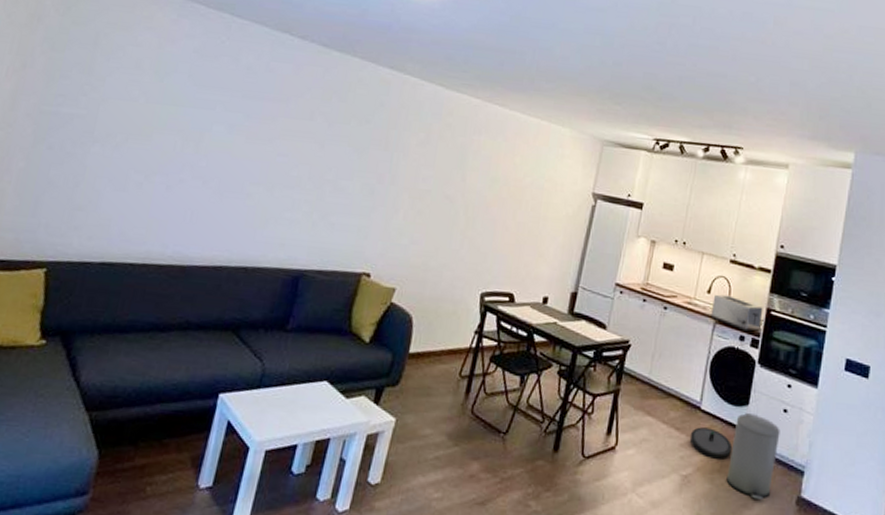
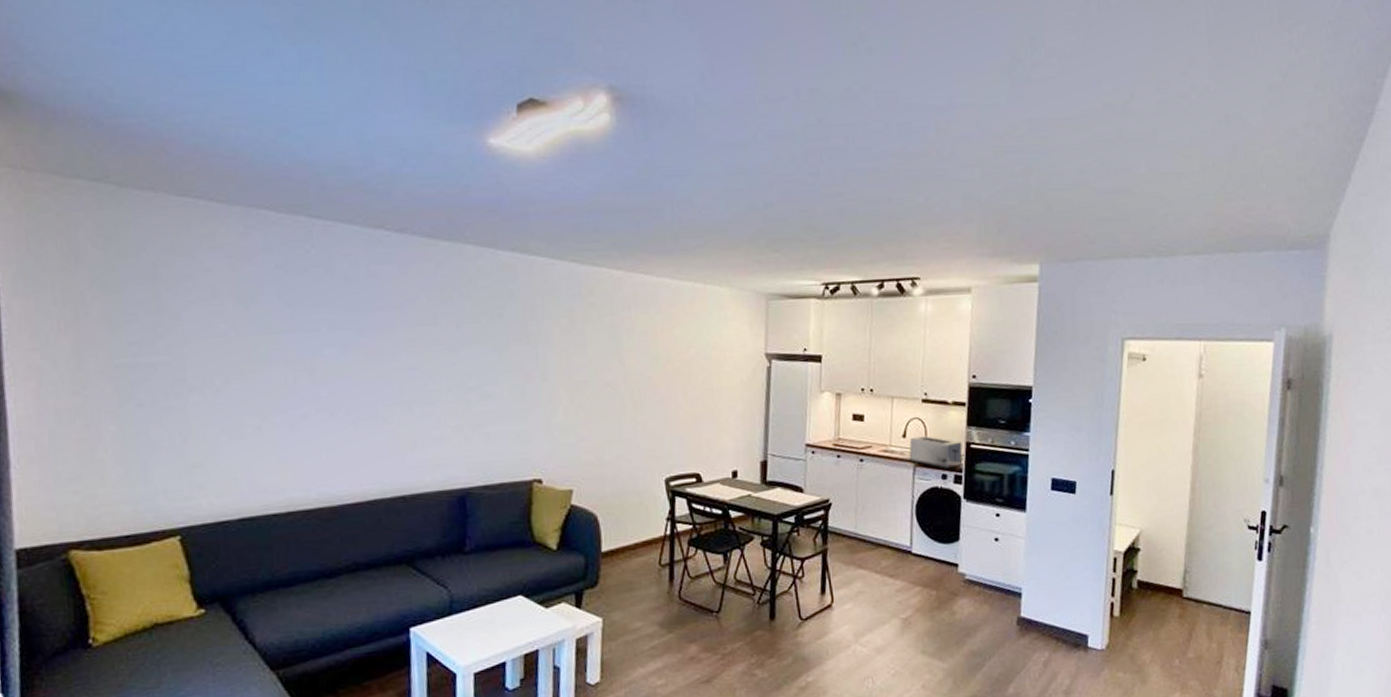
robot vacuum: present [689,427,733,460] -> none [904,569,949,598]
pedal bin: present [726,413,780,500] -> none [946,548,994,627]

